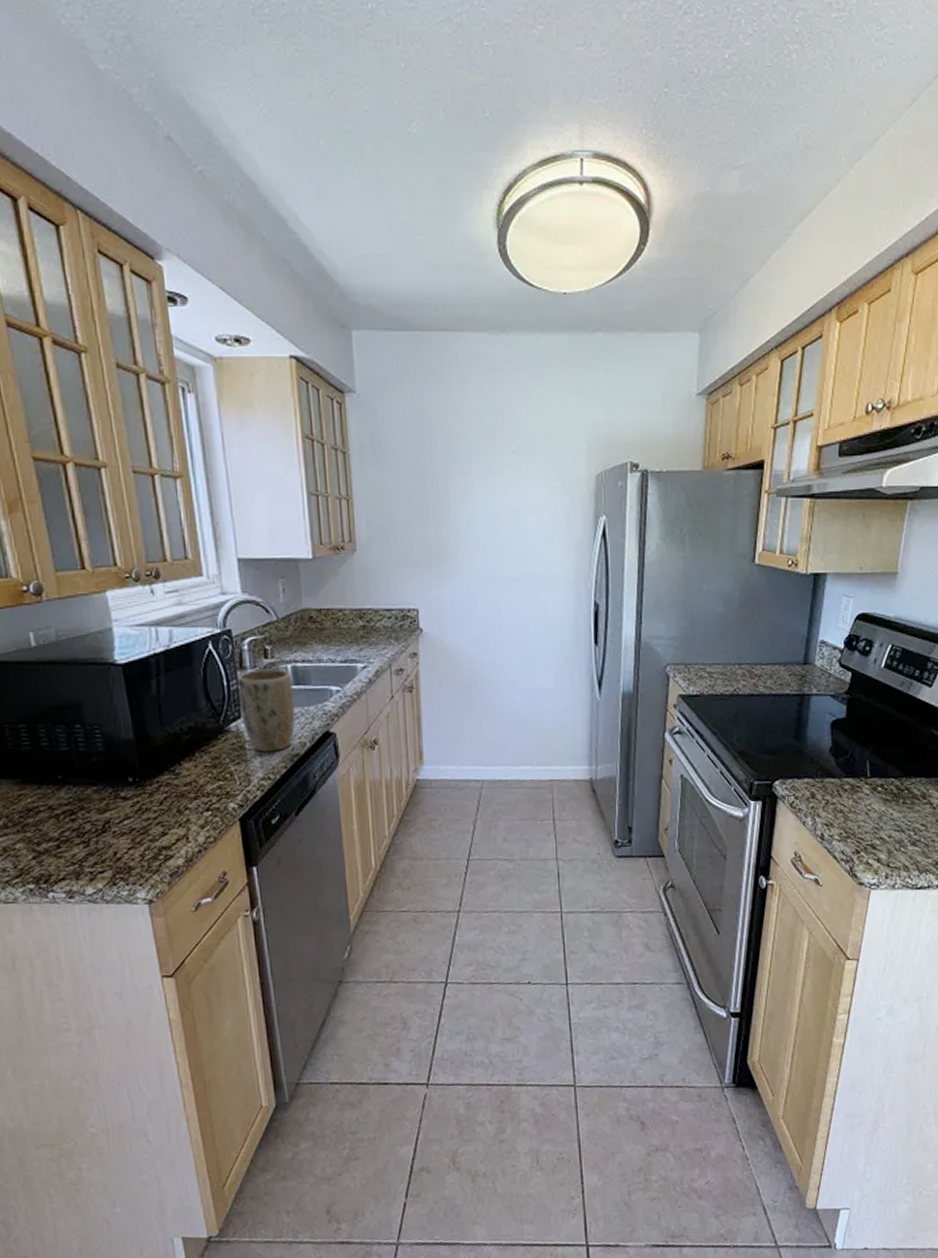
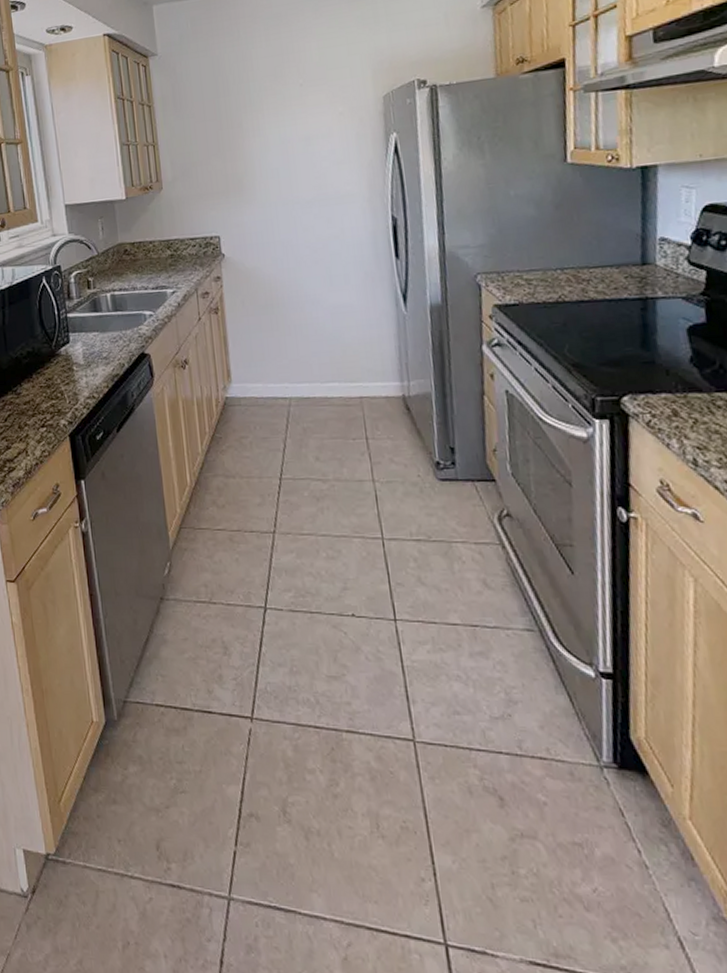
plant pot: present [237,668,295,752] -> none [66,297,115,373]

